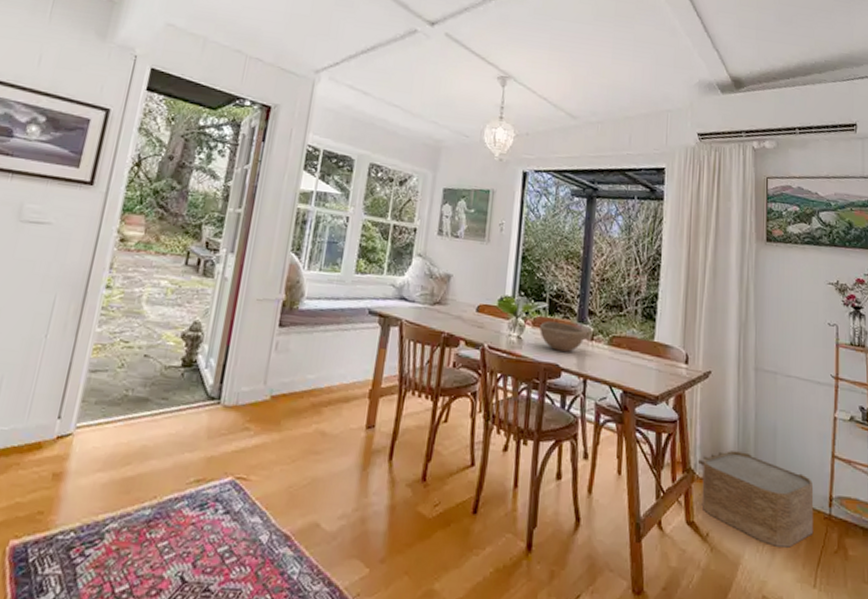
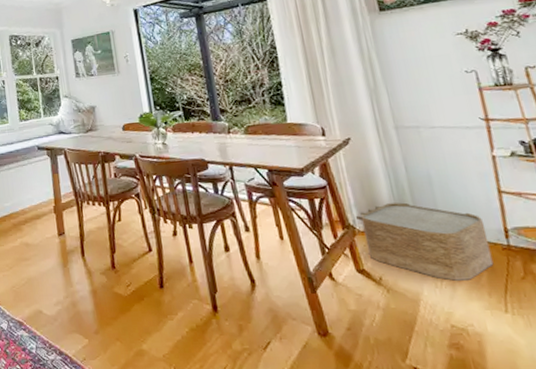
bowl: present [539,320,586,353] -> none [180,124,222,149]

